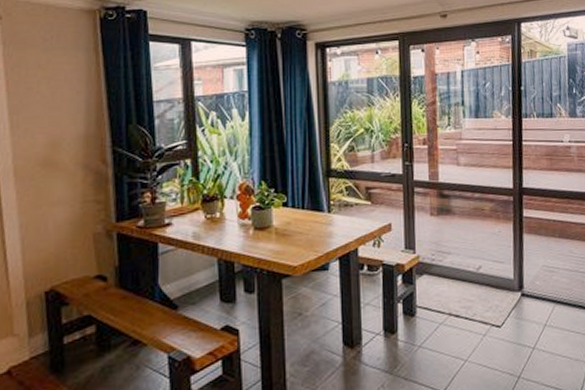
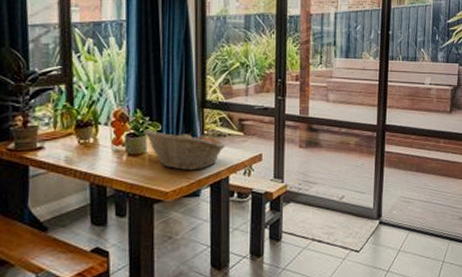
fruit basket: none [269,202,354,244] -> present [143,130,226,171]

